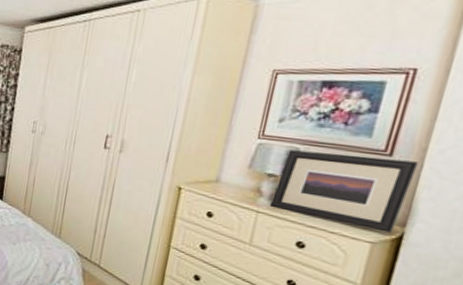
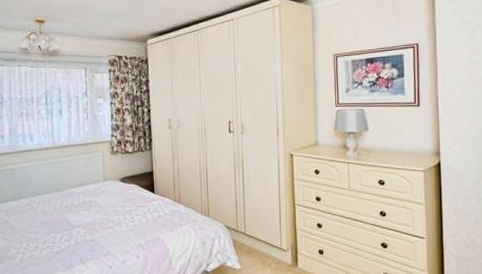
picture frame: present [270,150,419,233] -> none [355,108,436,162]

